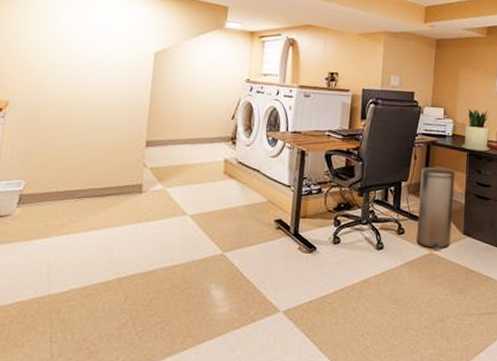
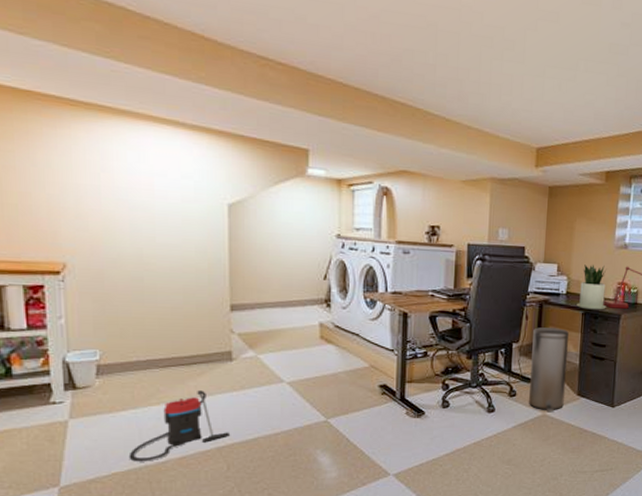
vacuum cleaner: none [34,221,131,291] -> present [128,391,229,462]

